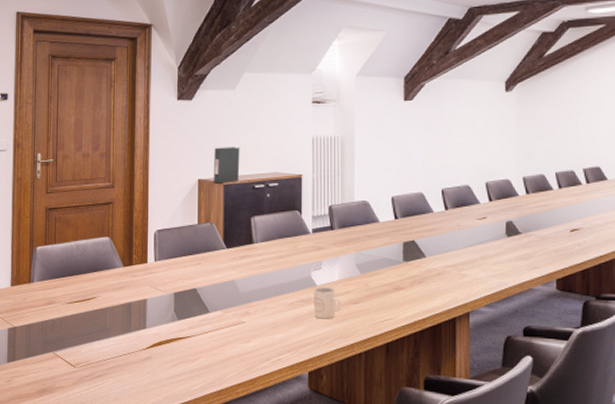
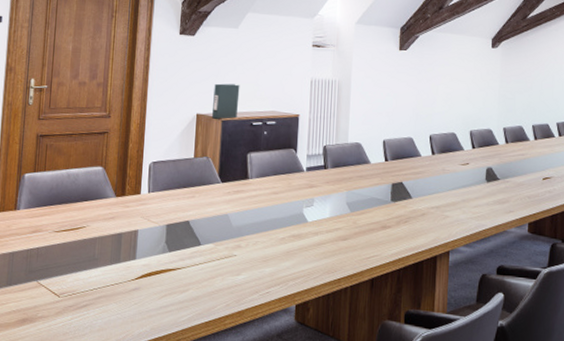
mug: present [314,286,341,319] -> none [304,223,331,255]

